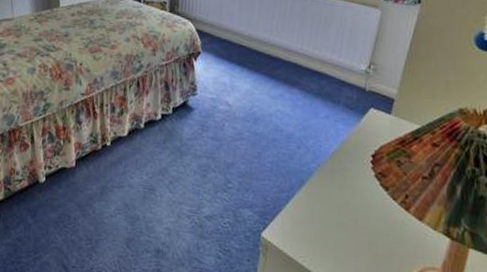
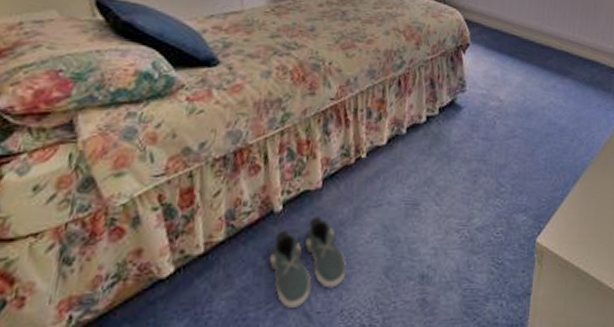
shoe: none [36,190,96,260] -> present [268,217,347,308]

